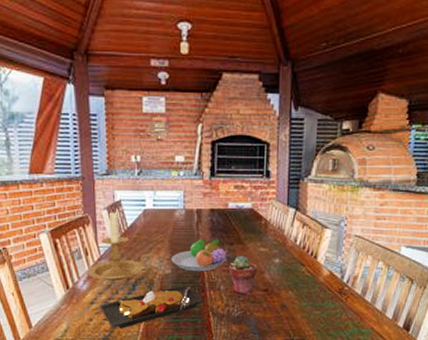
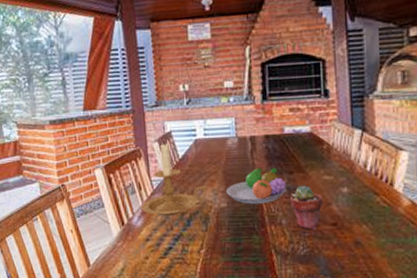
plate: present [99,284,205,328] -> none [155,219,265,268]

